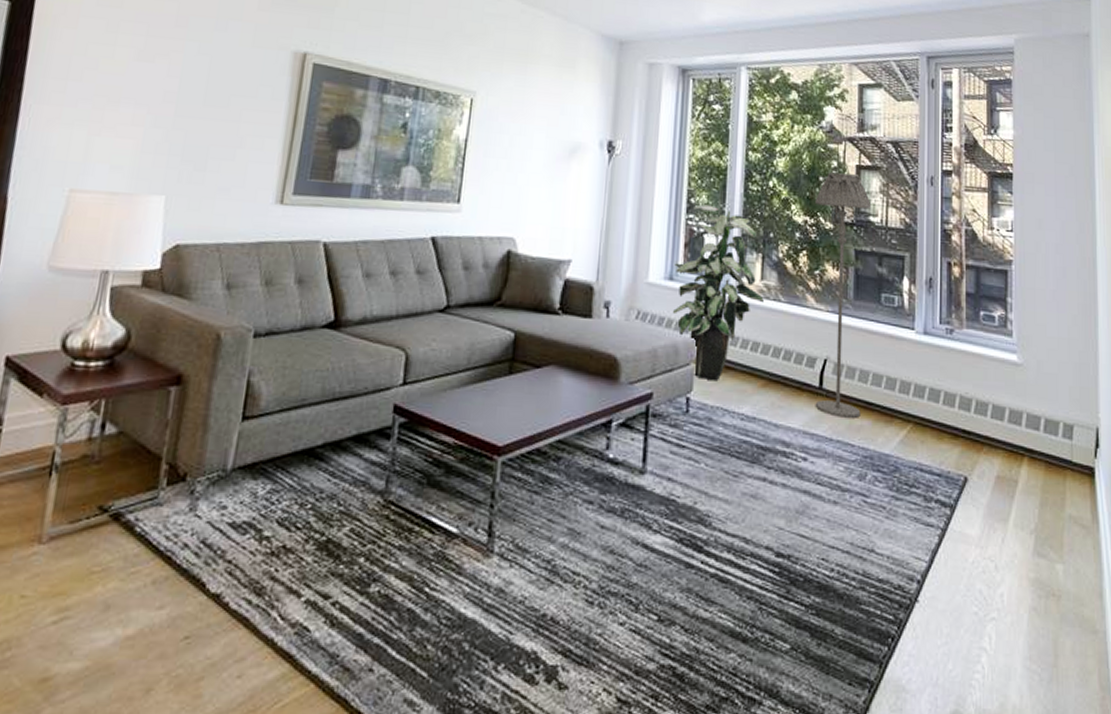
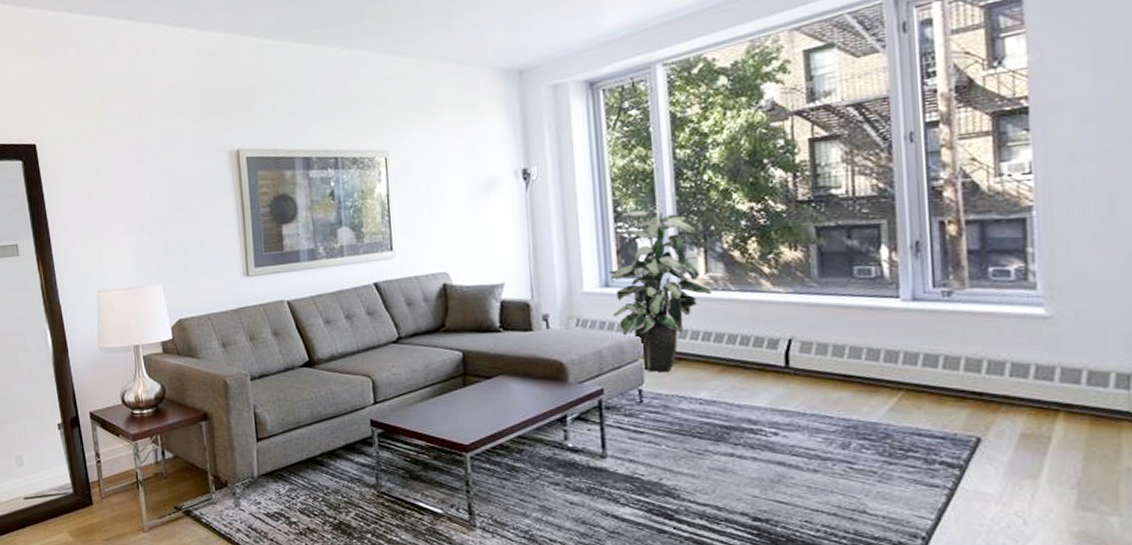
floor lamp: present [815,172,872,418] -> none [761,148,838,393]

